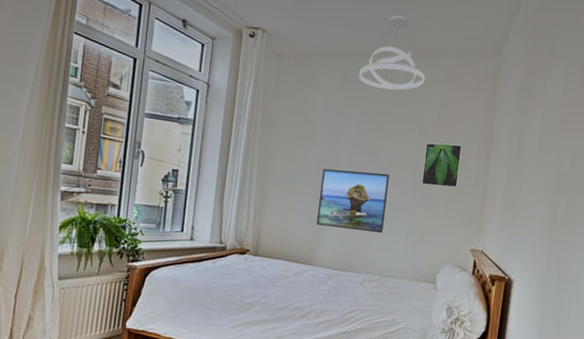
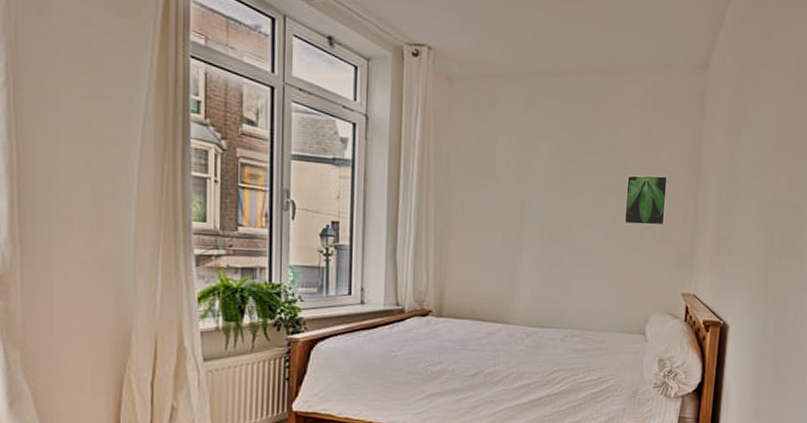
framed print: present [316,168,389,234] -> none [507,211,588,282]
pendant light: present [359,15,426,90] -> none [546,25,623,115]

